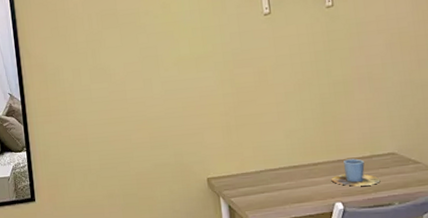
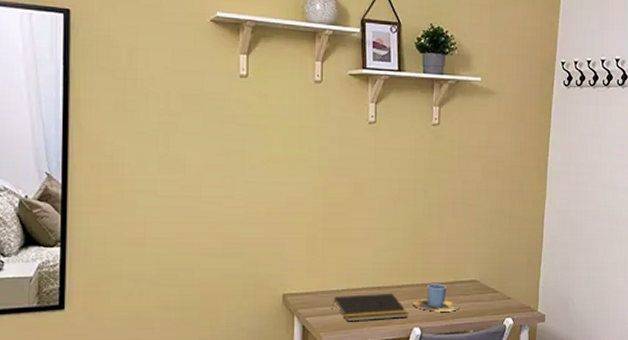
notepad: none [253,170,329,200] -> present [332,293,409,322]

